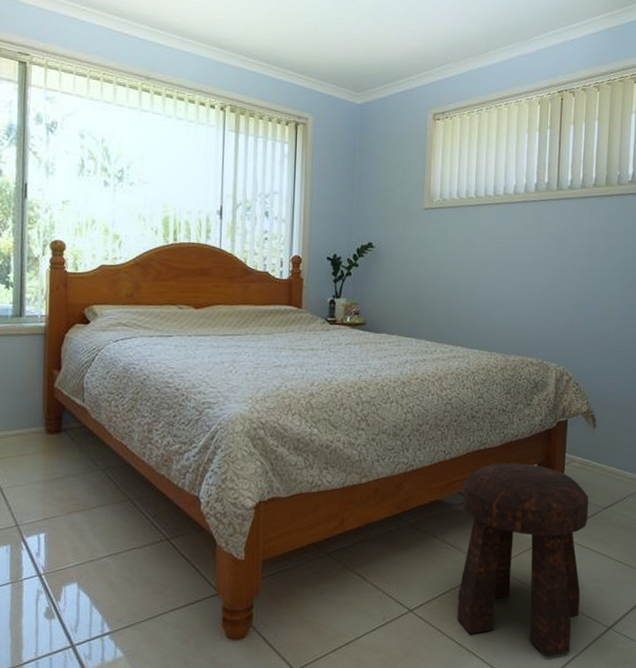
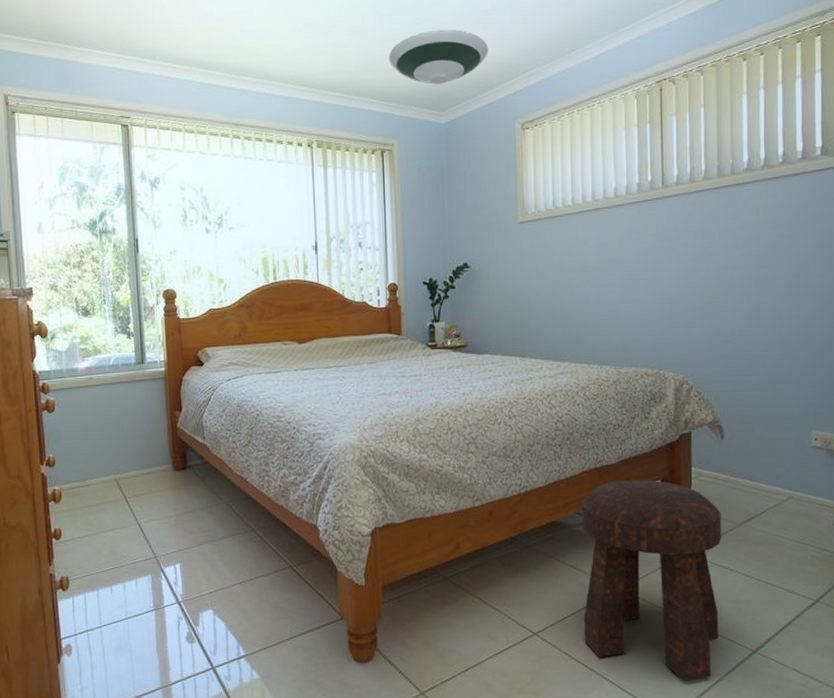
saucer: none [309,12,408,66] -> present [388,29,488,85]

